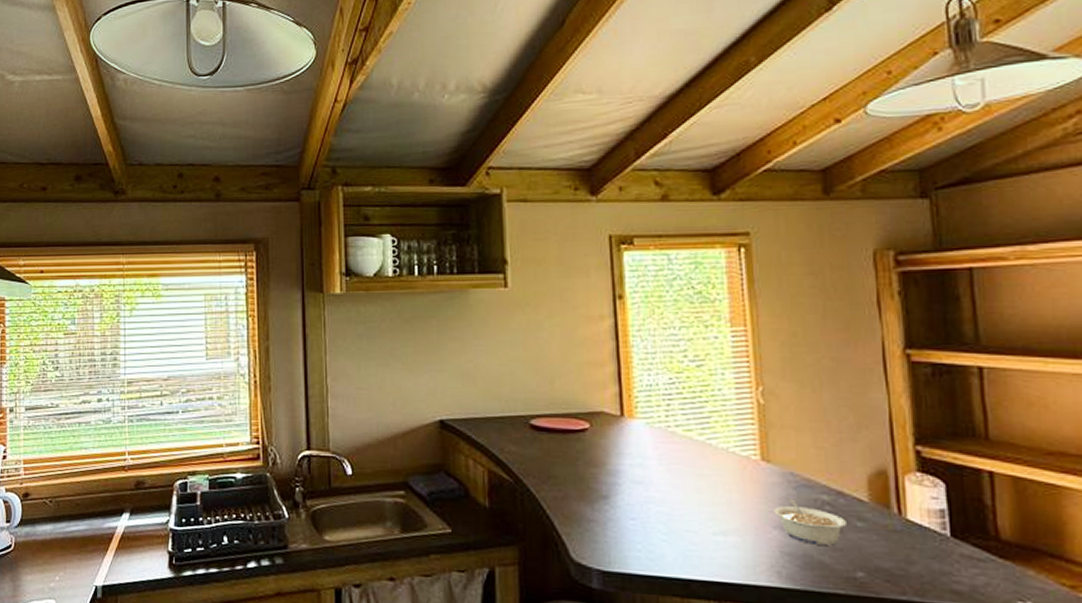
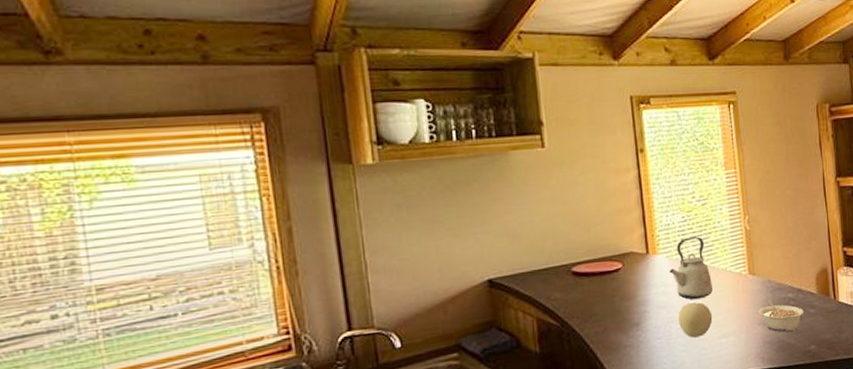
kettle: none [650,404,709,481] -> present [670,236,714,300]
fruit: none [658,483,707,528] -> present [678,302,713,338]

